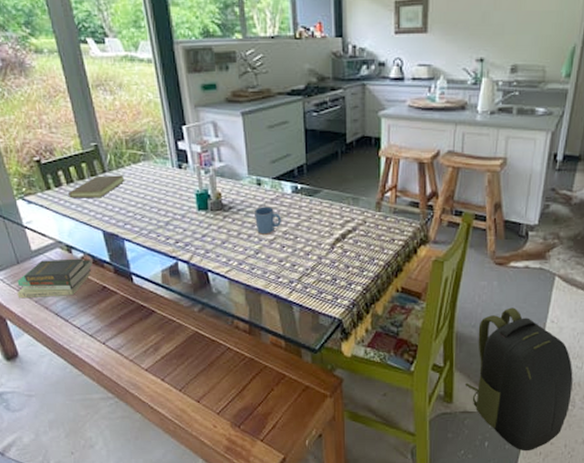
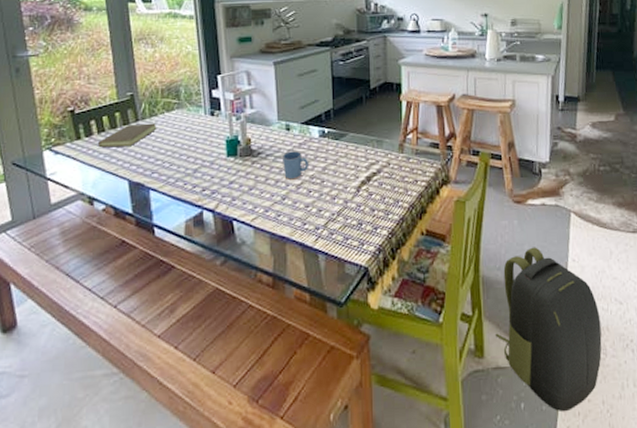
books: present [17,258,93,299] -> none [27,211,114,258]

